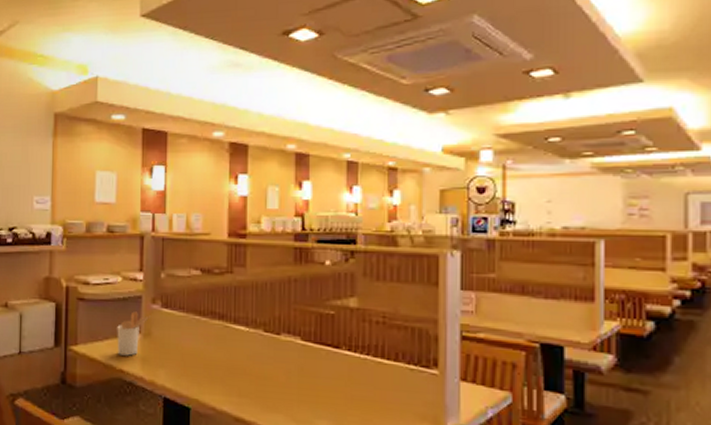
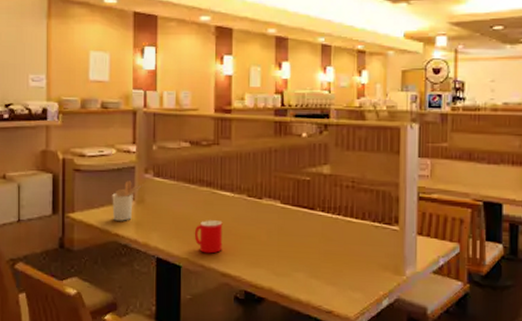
cup: none [204,357,236,395] -> present [194,220,223,254]

